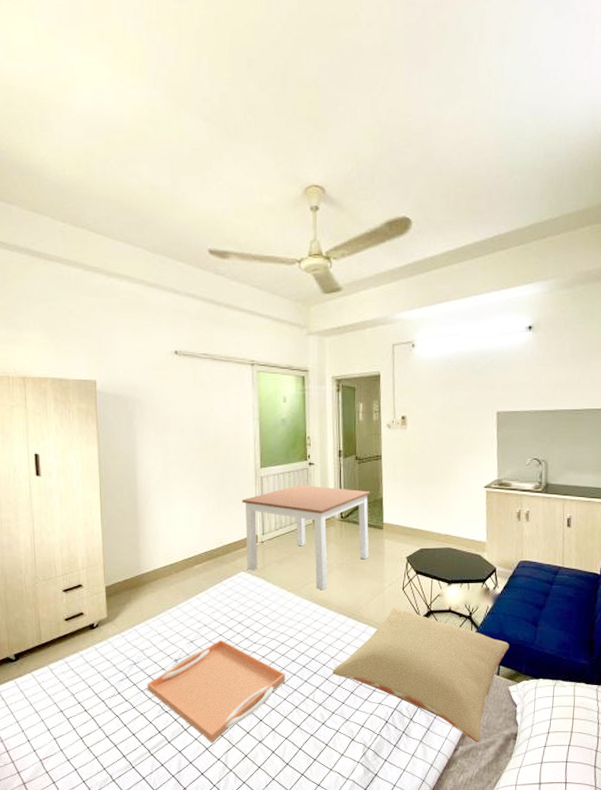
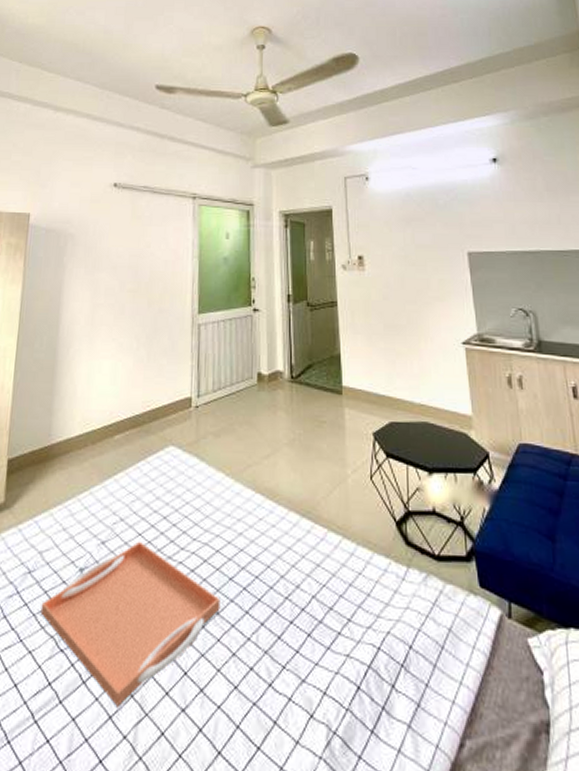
dining table: present [242,485,371,591] -> none [175,335,327,476]
pillow: present [332,608,509,742] -> none [282,505,520,734]

